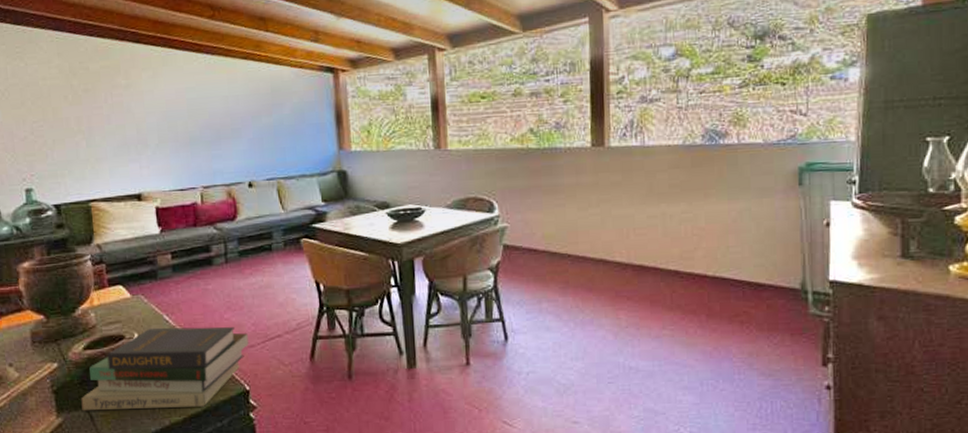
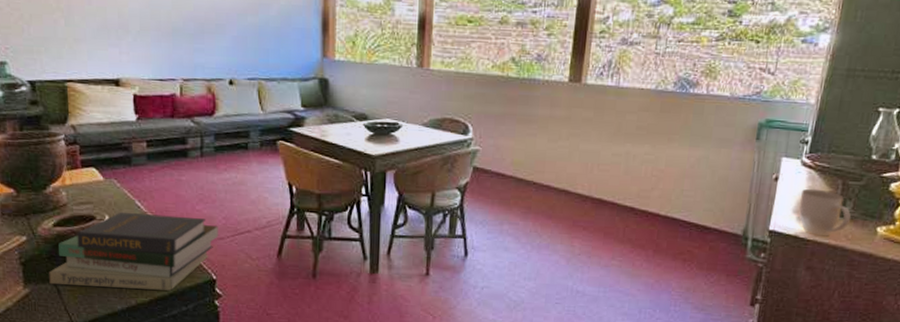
mug: none [857,230,918,282] -> present [799,188,852,237]

